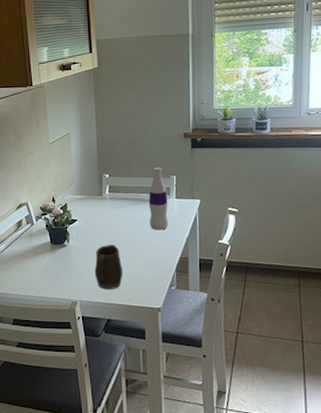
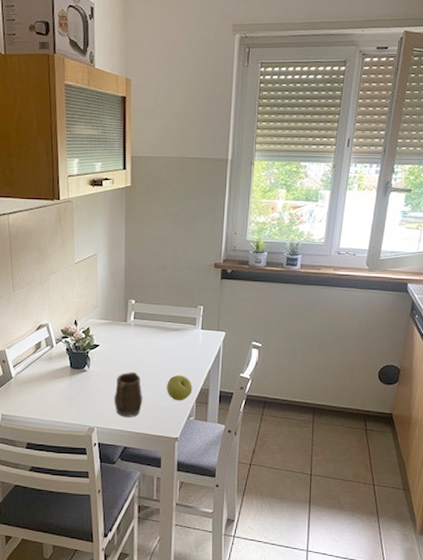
apple: none [146,245,172,271] -> present [167,375,193,401]
bottle: present [148,167,169,230] -> none [173,296,193,361]

